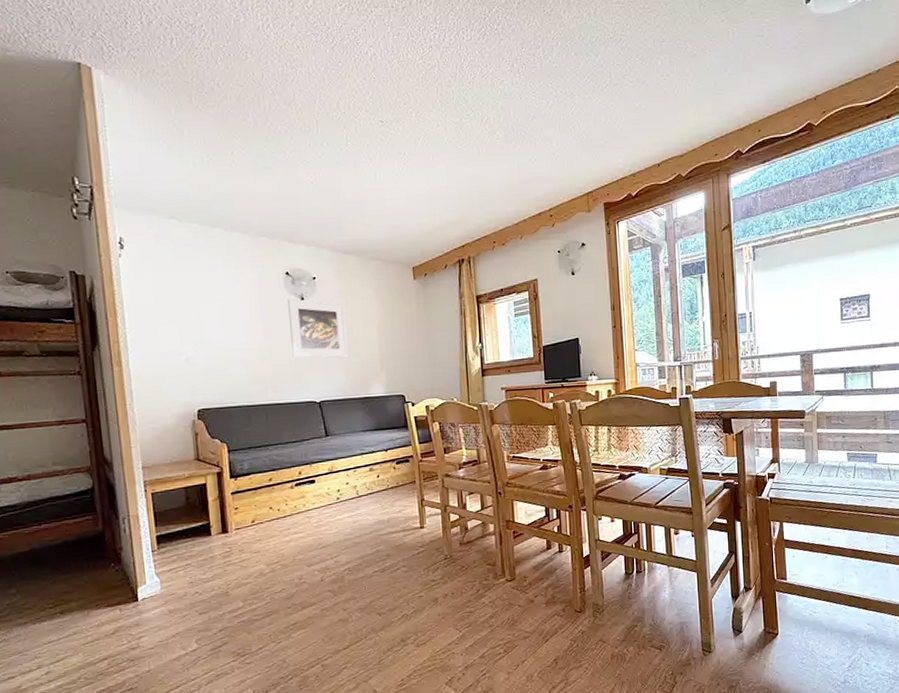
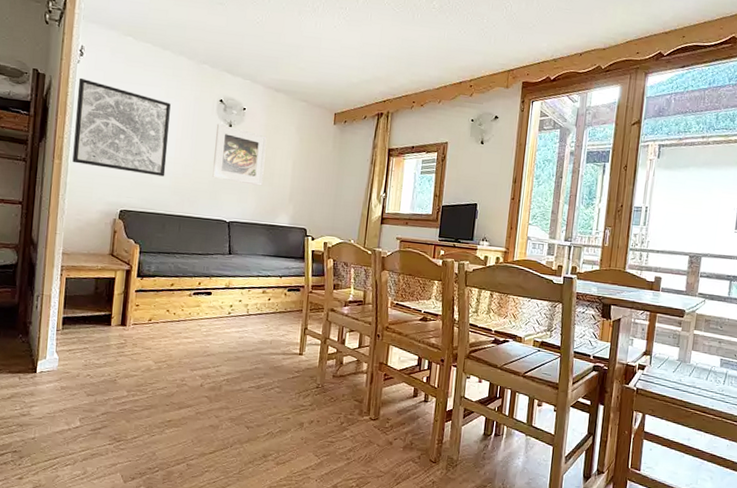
wall art: none [123,272,241,368] -> present [72,77,171,177]

